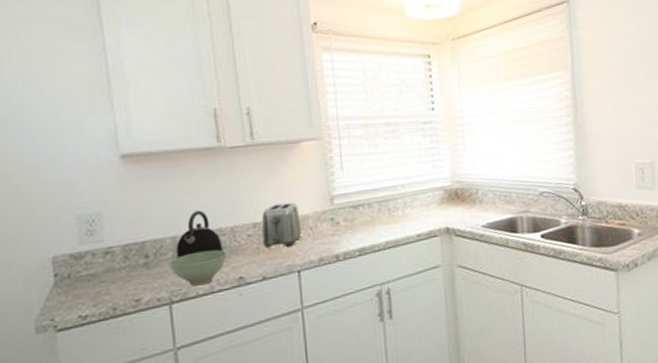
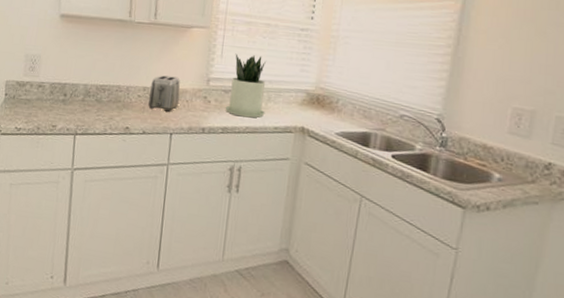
bowl: present [169,249,228,286] -> none [79,99,121,127]
kettle: present [176,210,223,258] -> none [85,68,119,104]
planter: none [357,159,404,233] -> present [225,53,266,118]

